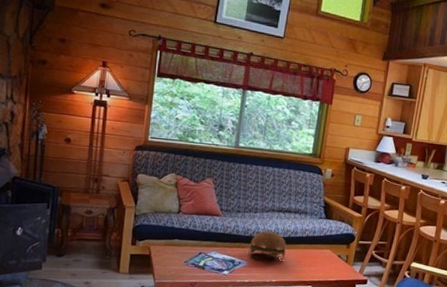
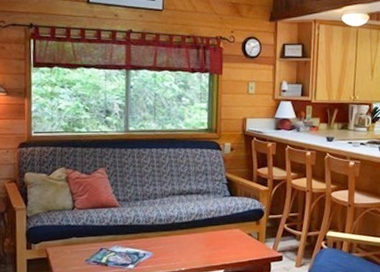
decorative bowl: present [248,230,287,260] -> none [152,216,193,246]

